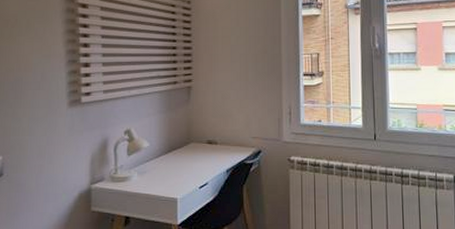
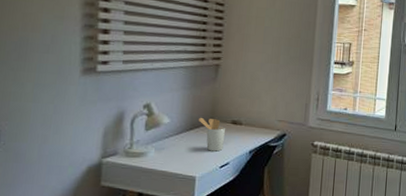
utensil holder: none [175,139,201,172] -> present [198,117,225,152]

